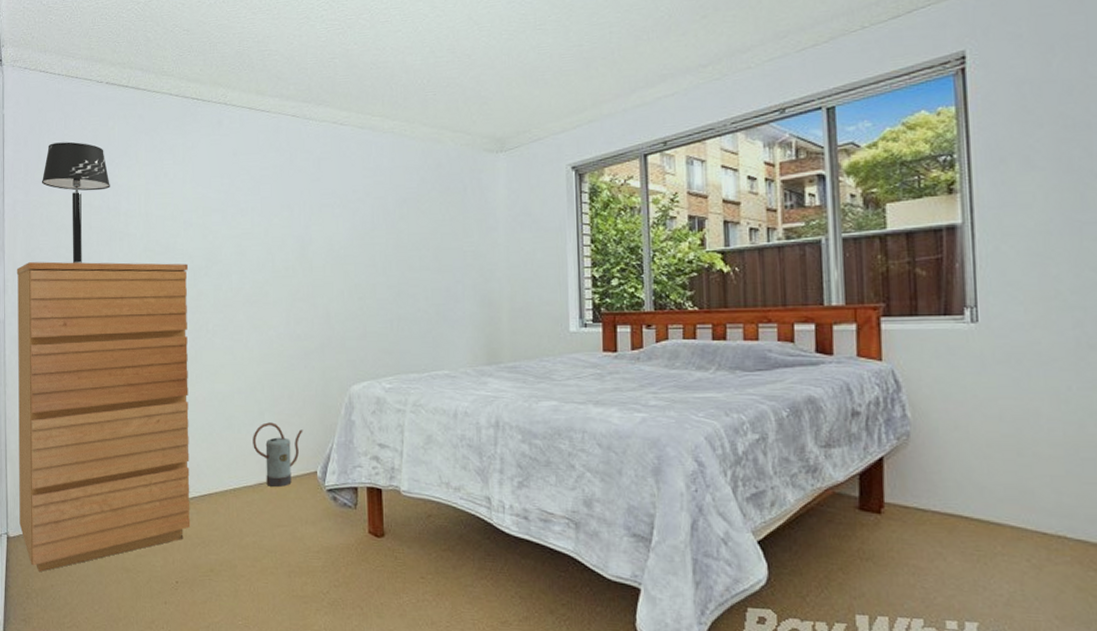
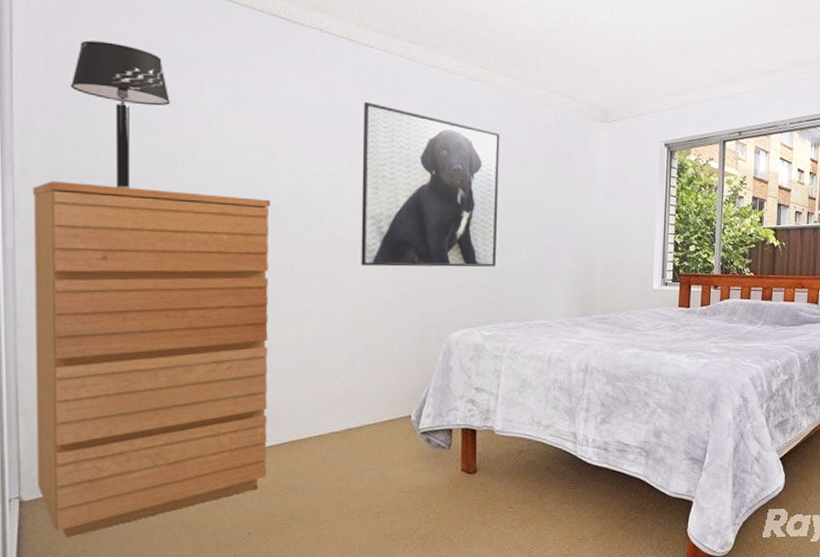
watering can: present [253,422,303,488] -> none [342,368,398,433]
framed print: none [263,163,394,321] -> present [361,101,500,267]

